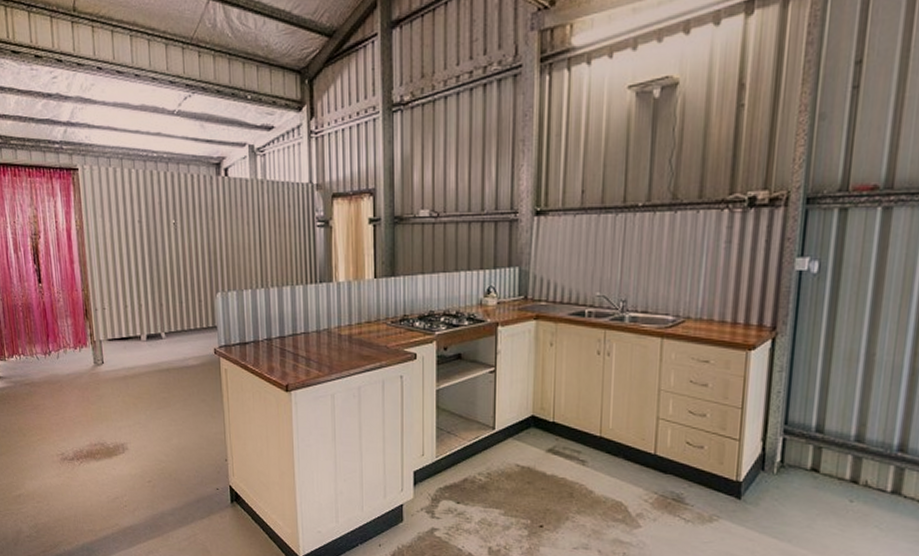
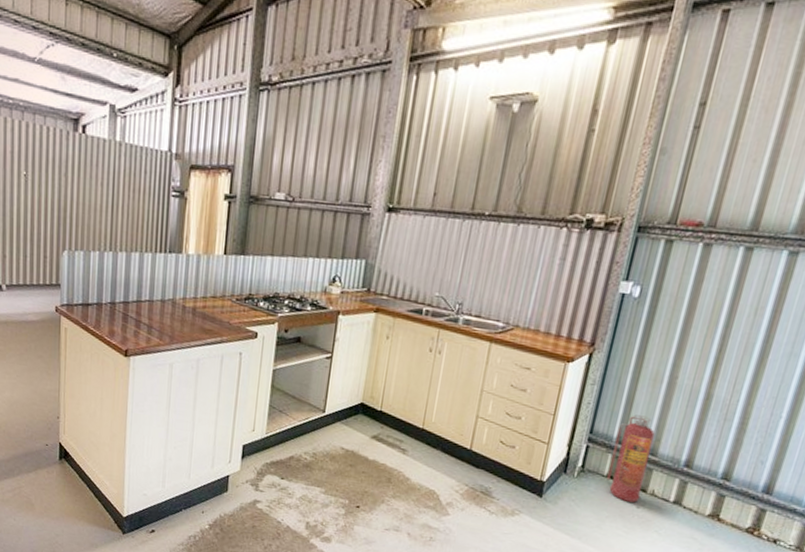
fire extinguisher: none [811,399,858,496] -> present [607,415,655,503]

